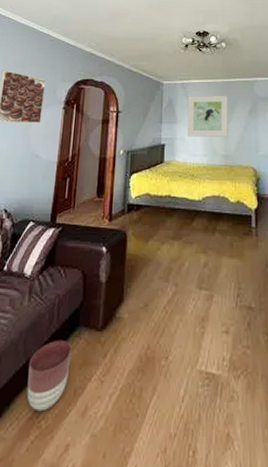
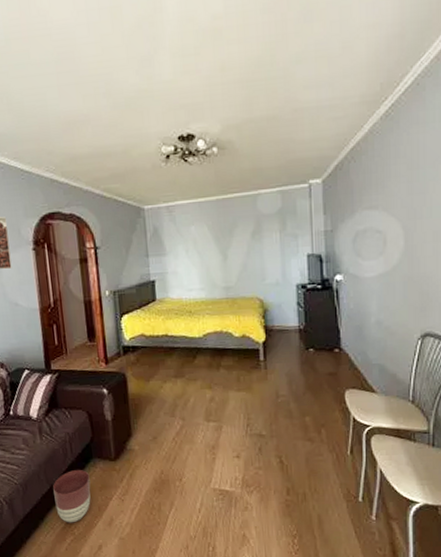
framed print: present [187,95,228,137] -> none [176,216,228,269]

